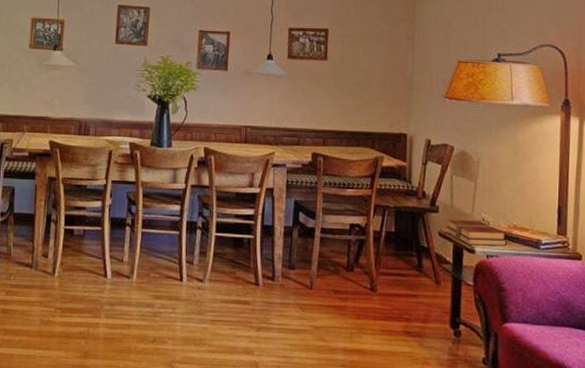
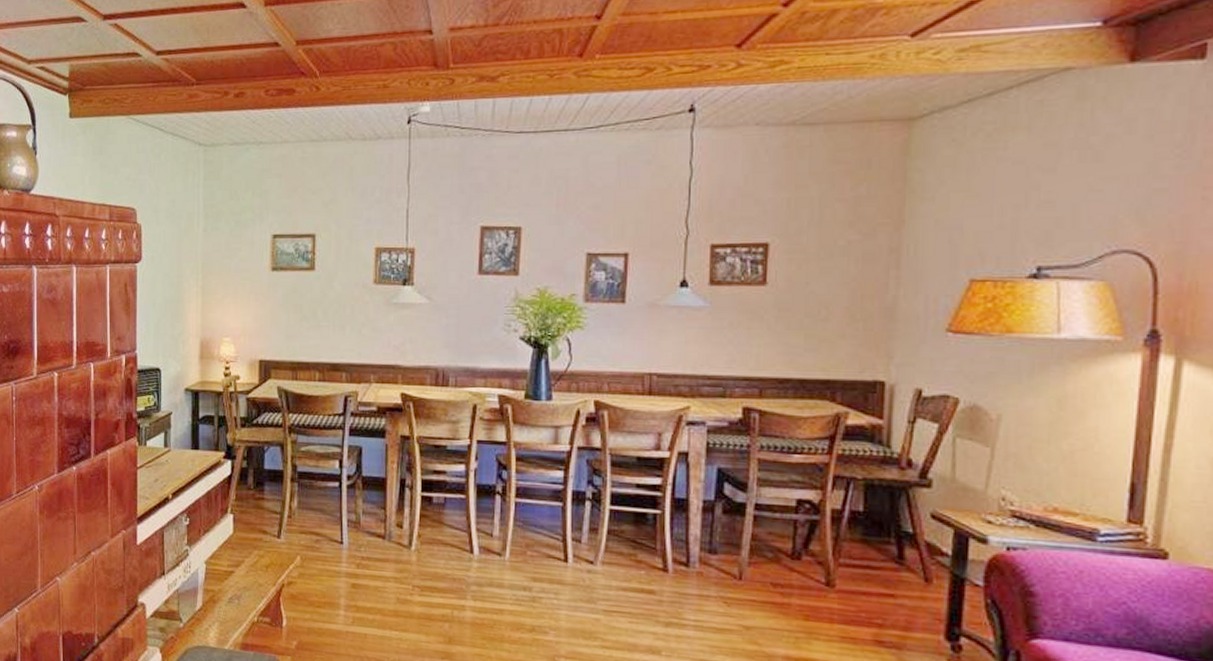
books: present [446,220,507,247] -> none [943,498,1041,536]

